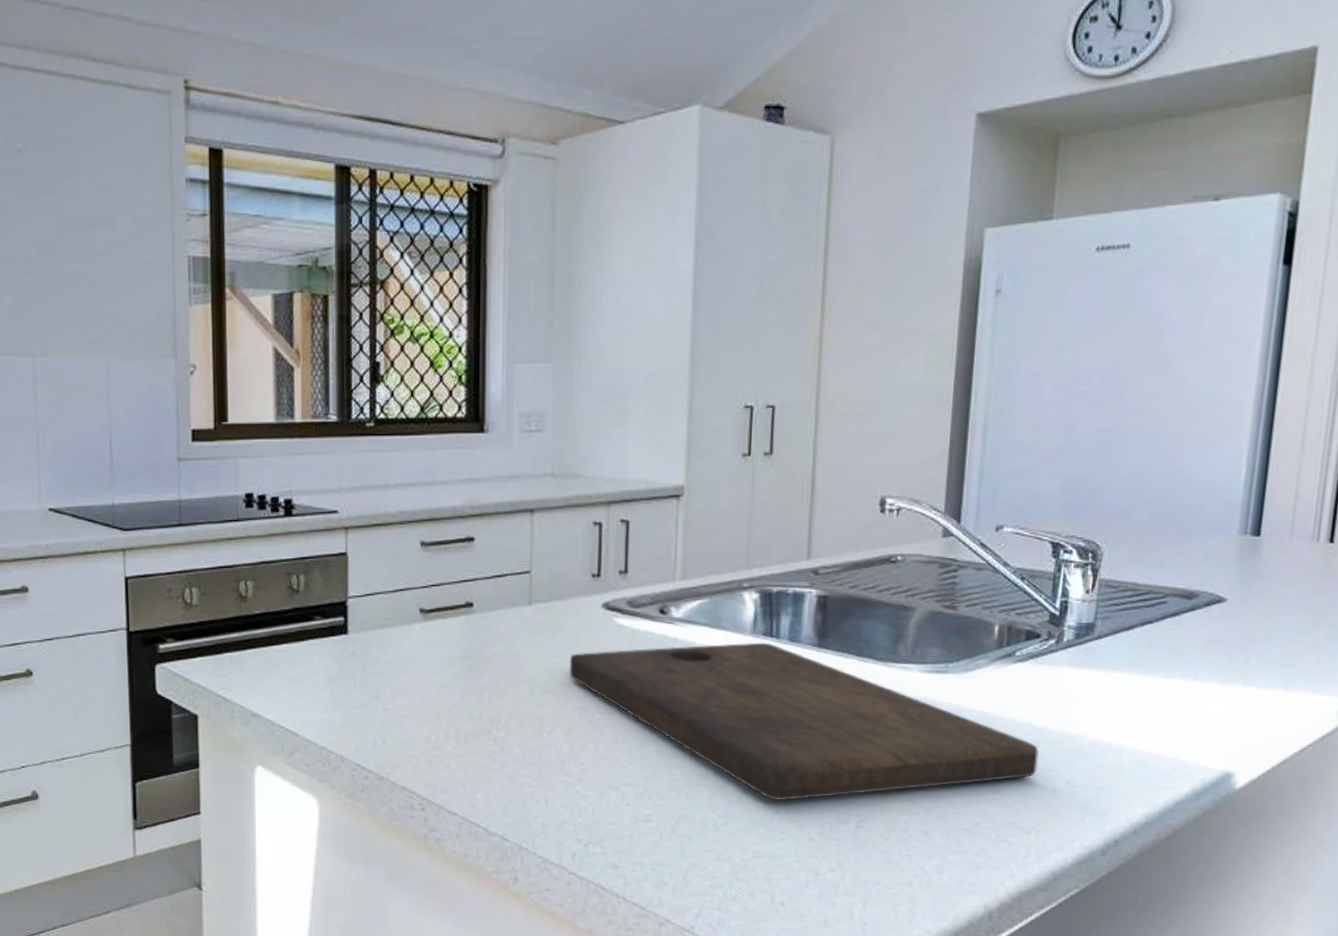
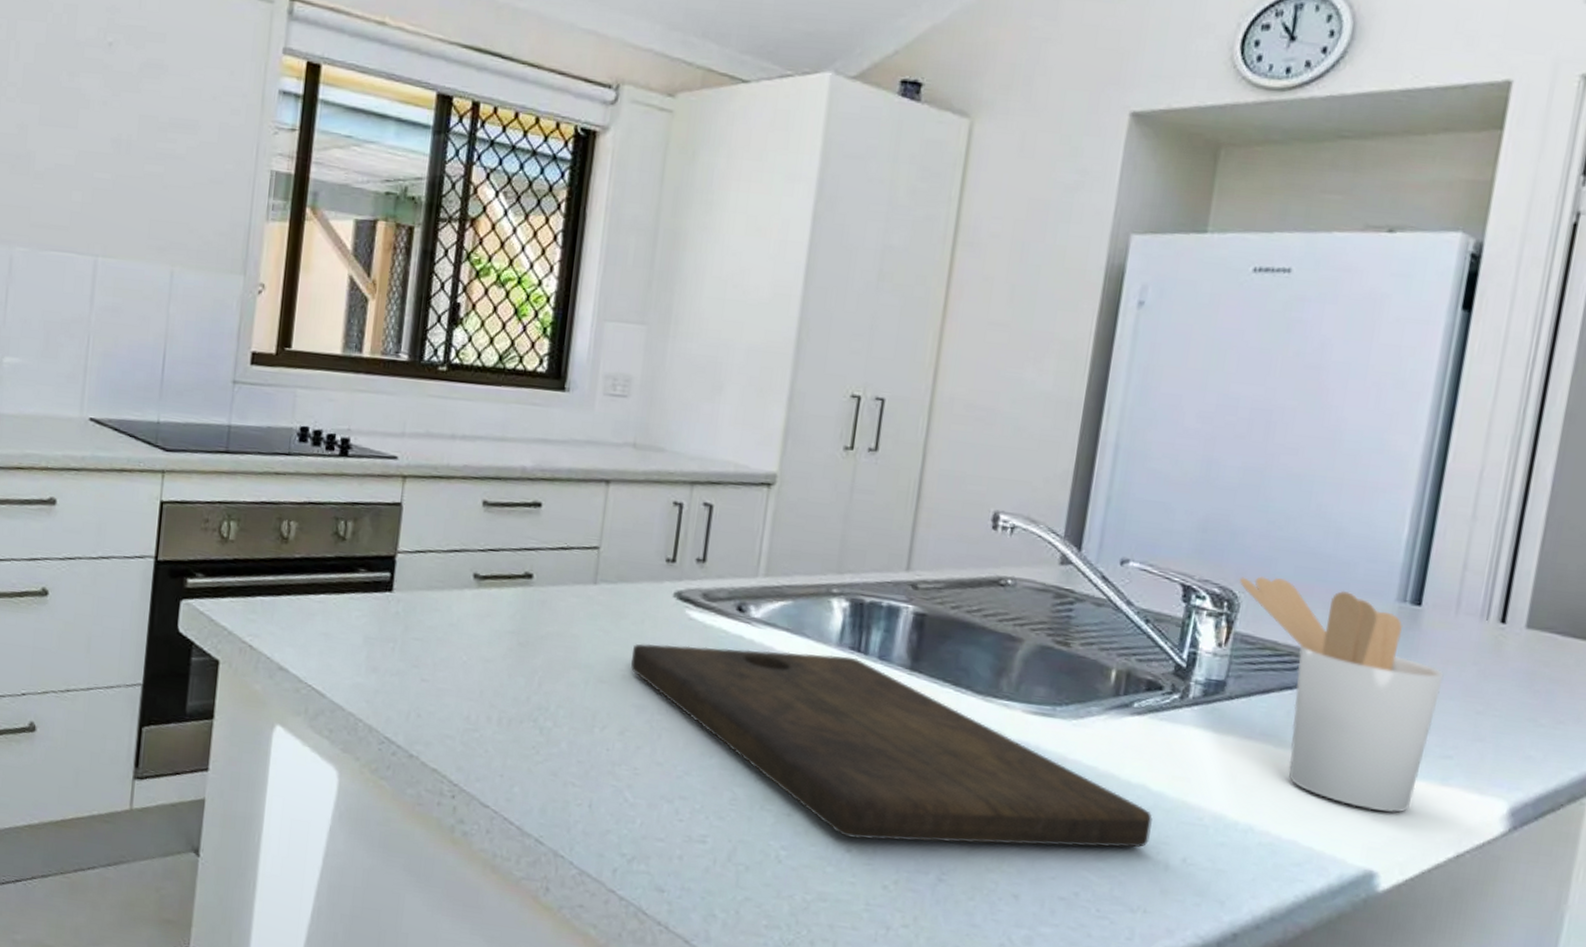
utensil holder: none [1100,527,1283,720] -> present [1239,576,1444,813]

